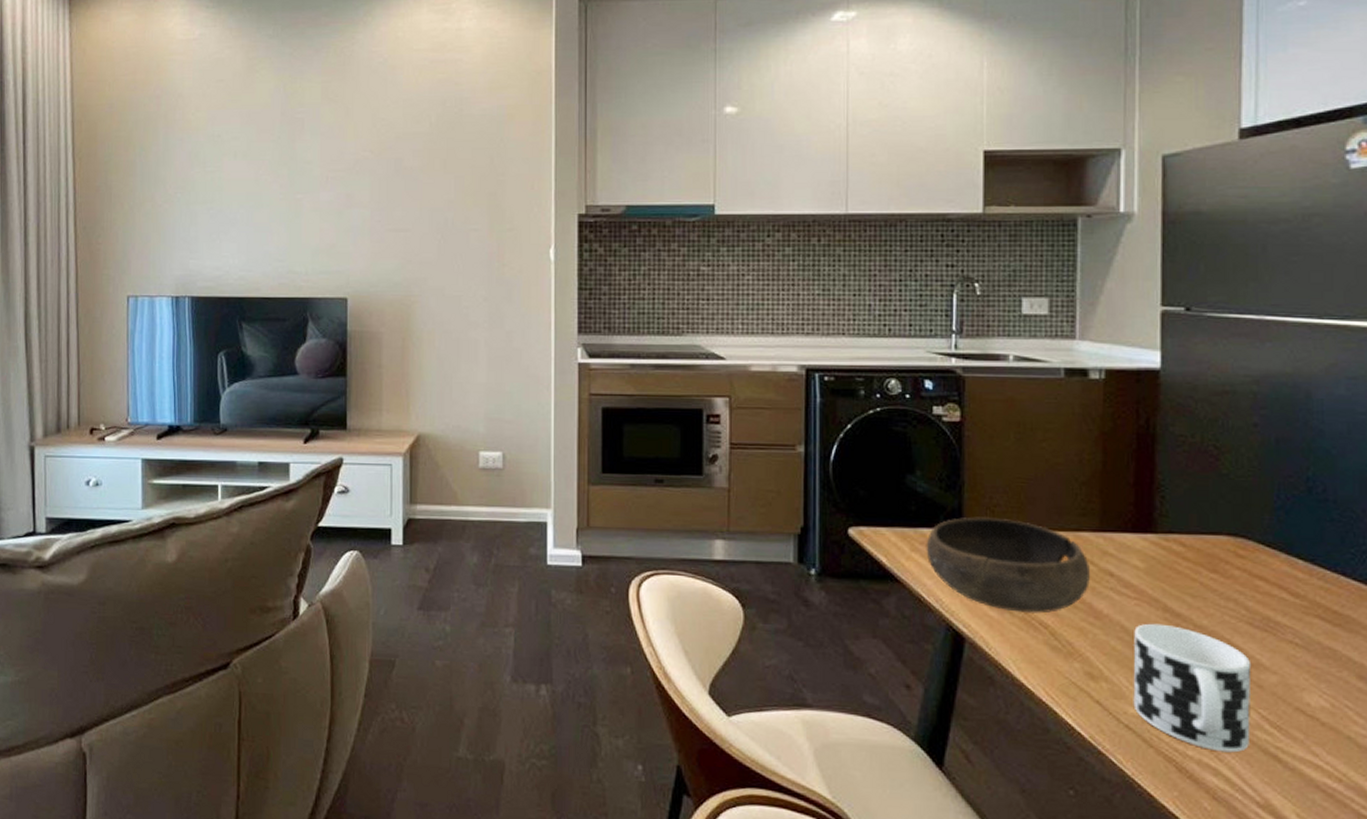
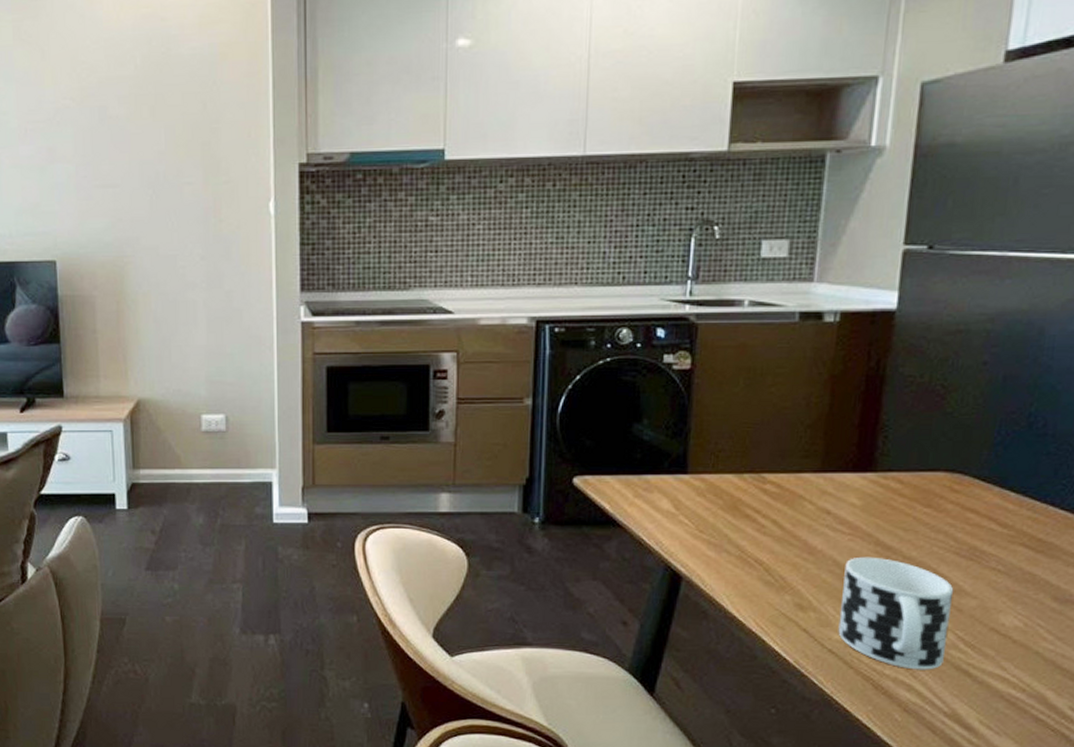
bowl: present [926,517,1090,613] -> none [649,462,808,551]

